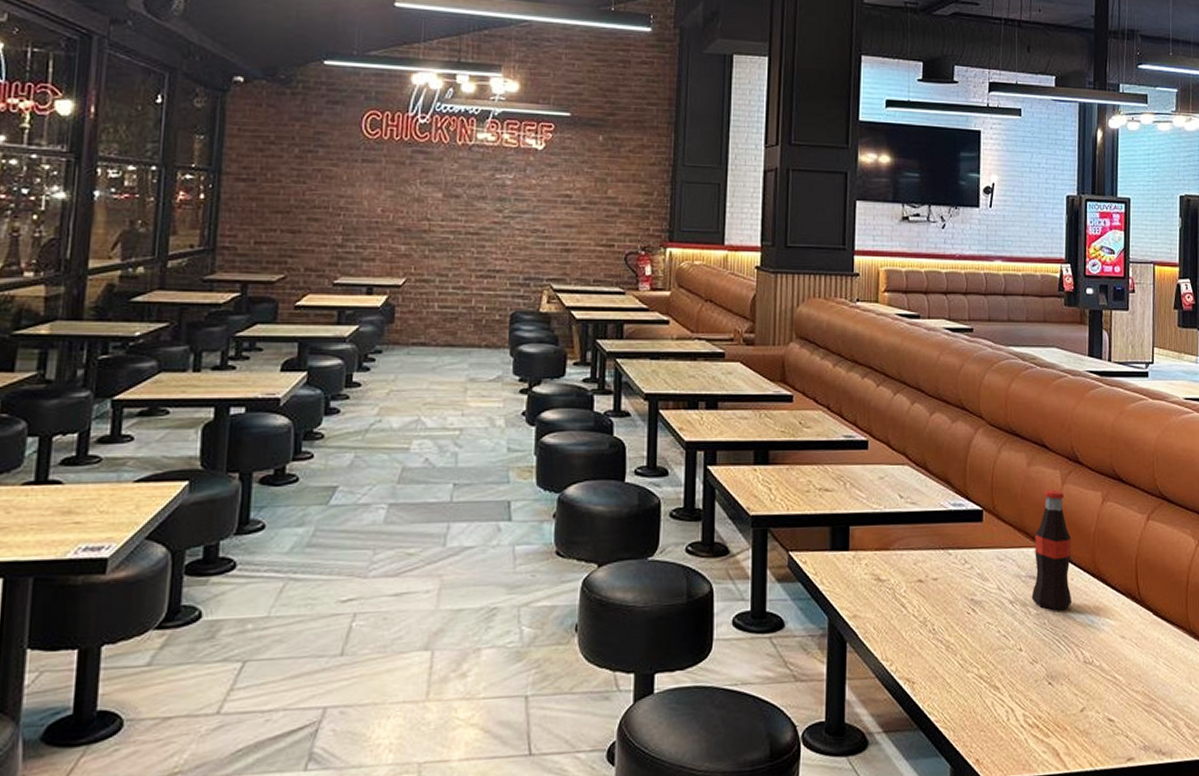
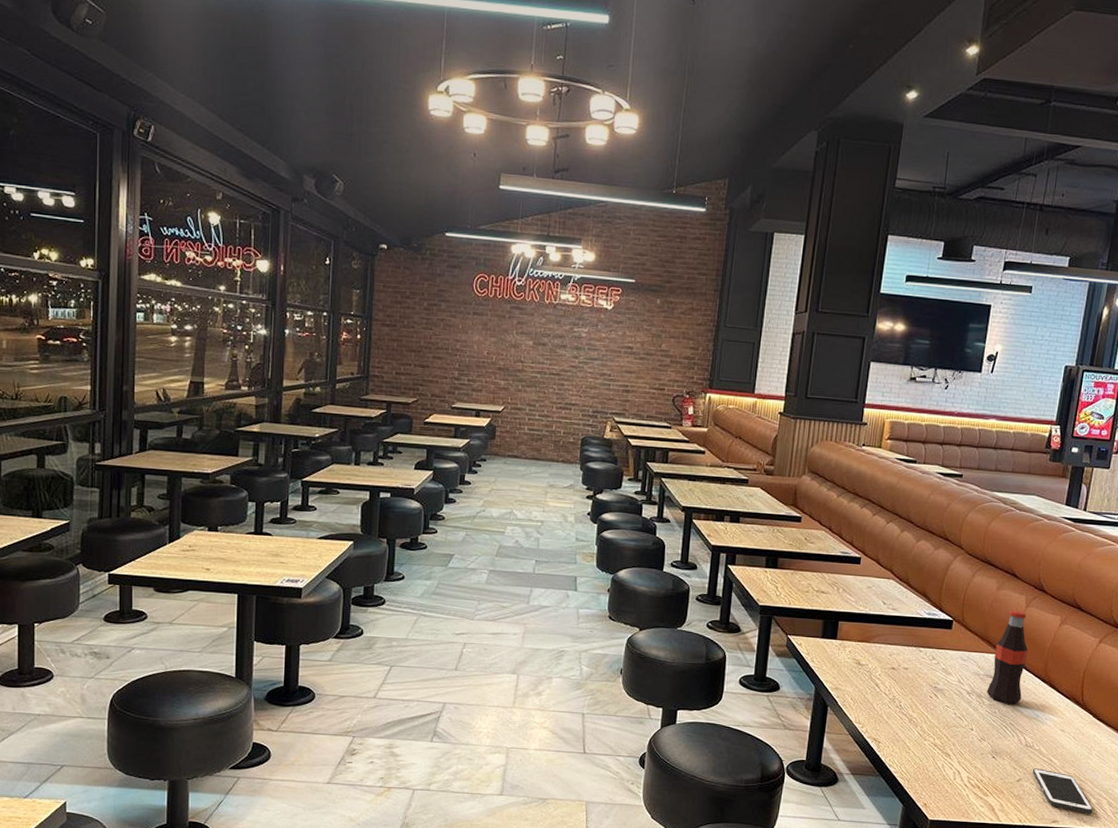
cell phone: none [1096,690,1170,743] -> present [1032,768,1093,814]

